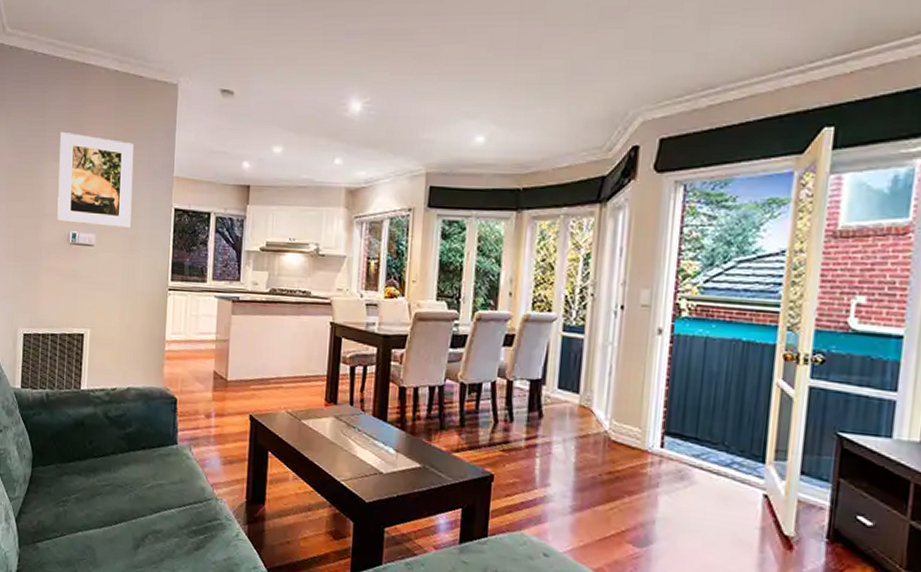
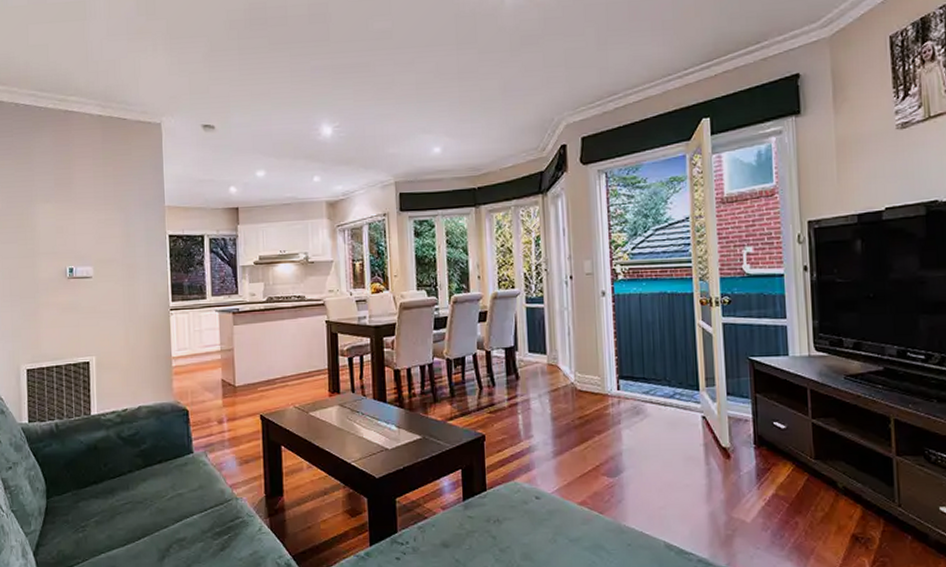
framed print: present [57,131,135,228] -> none [49,174,127,259]

